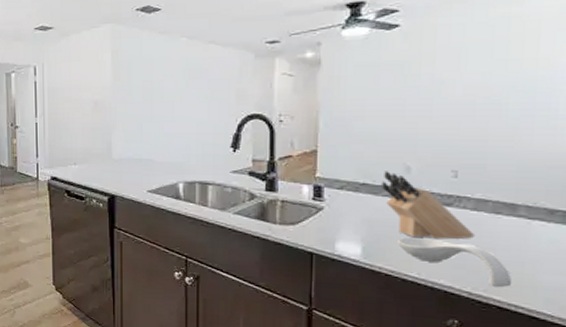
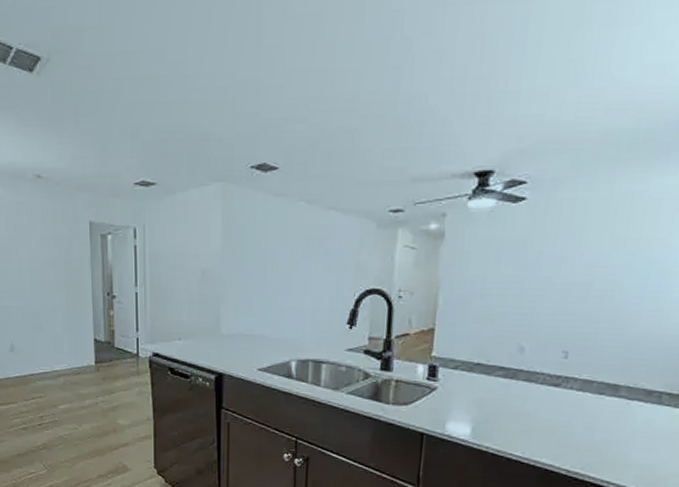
knife block: present [380,171,476,240] -> none [494,351,579,419]
spoon rest: present [396,237,513,288] -> none [504,417,608,466]

